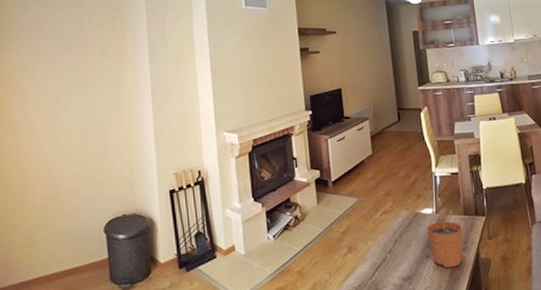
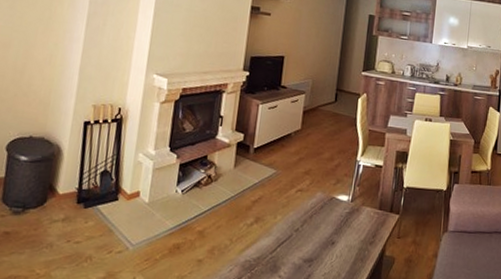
plant pot: present [427,211,463,268] -> none [337,202,375,259]

